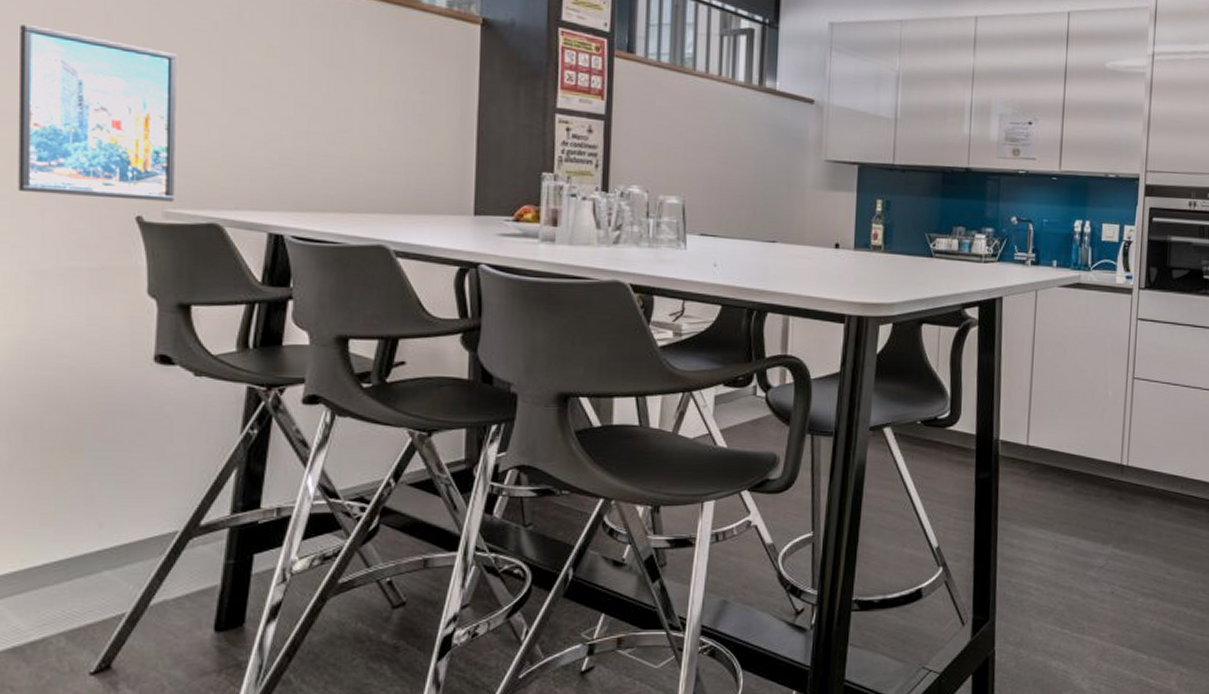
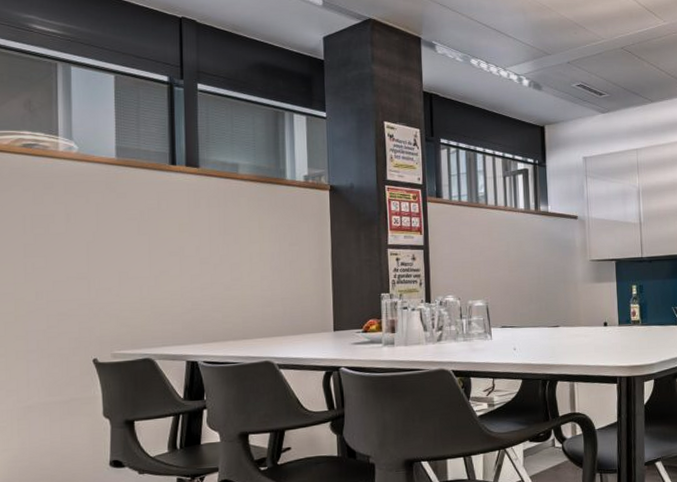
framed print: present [18,25,178,202] -> none [8,229,119,351]

